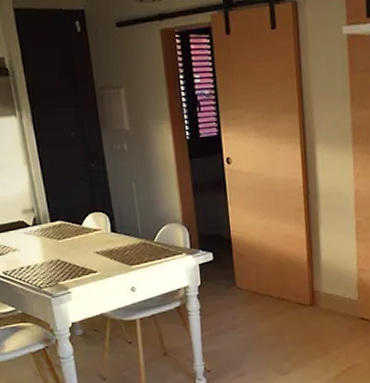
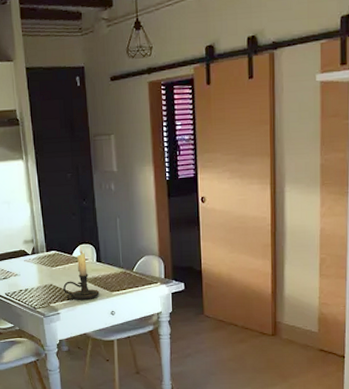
candle holder: none [73,213,117,277] -> present [63,245,100,300]

